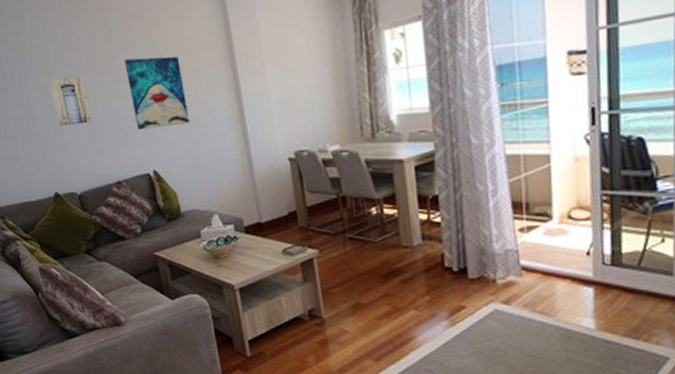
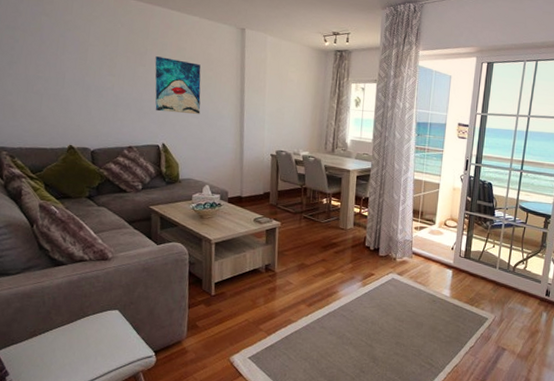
wall art: present [49,77,92,127] -> none [84,55,117,97]

